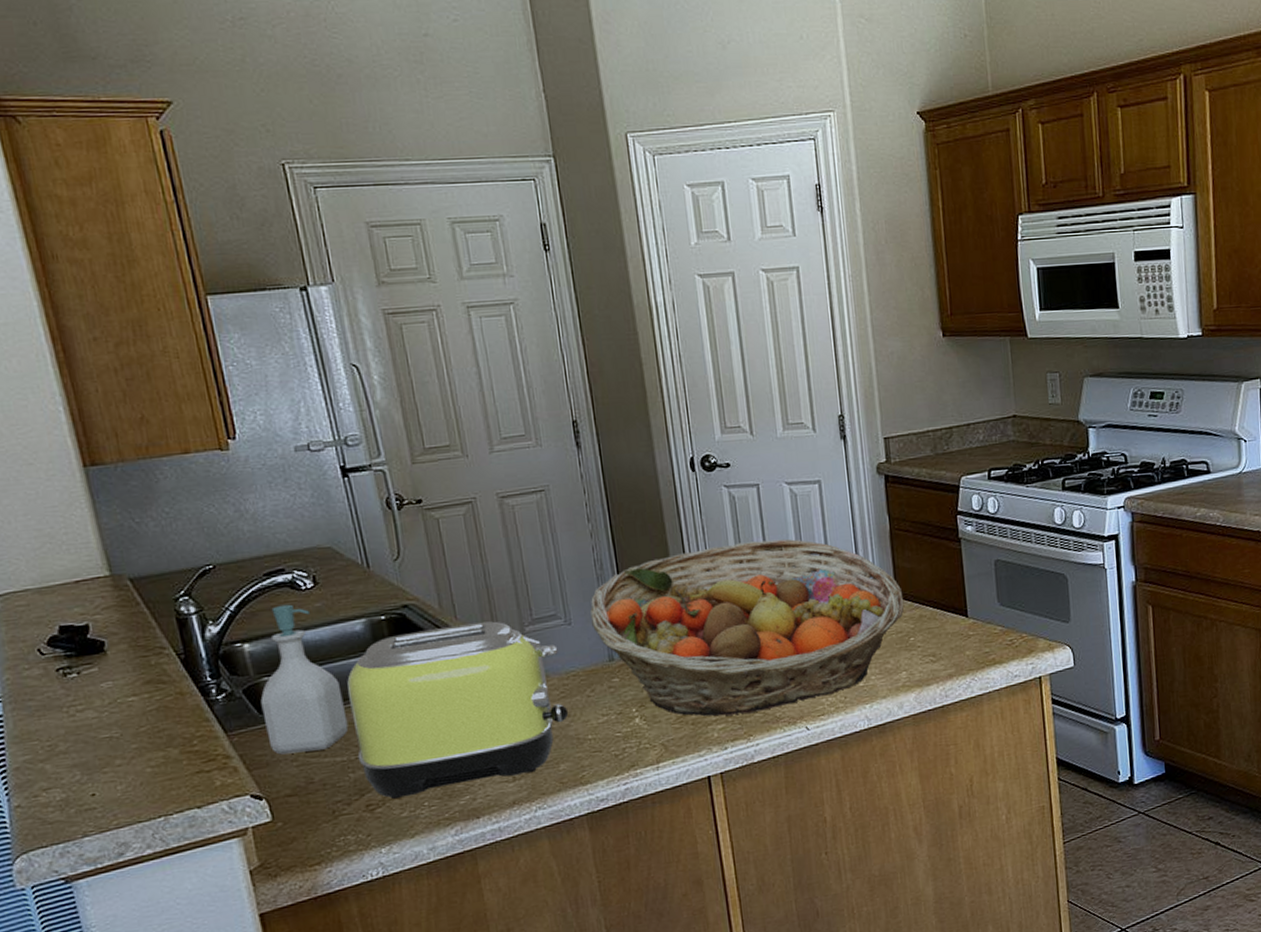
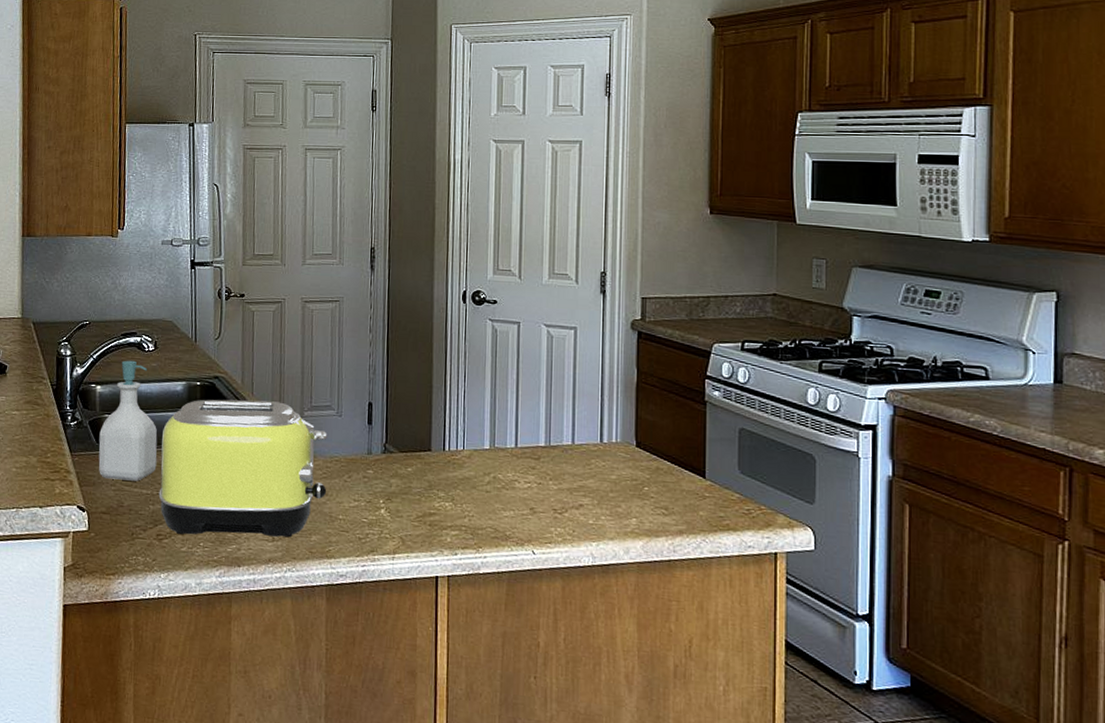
fruit basket: present [590,539,905,717] -> none [359,371,643,527]

